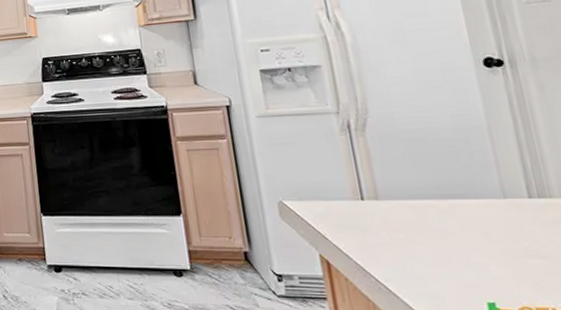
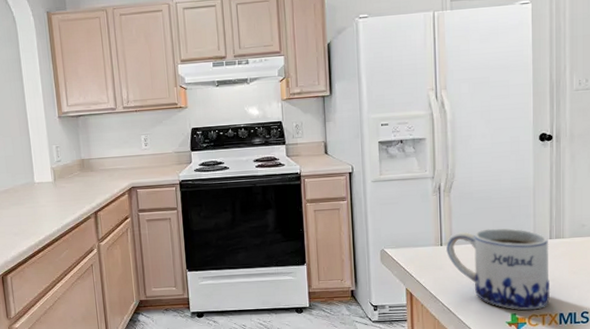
mug: none [369,180,549,300] -> present [446,228,551,310]

